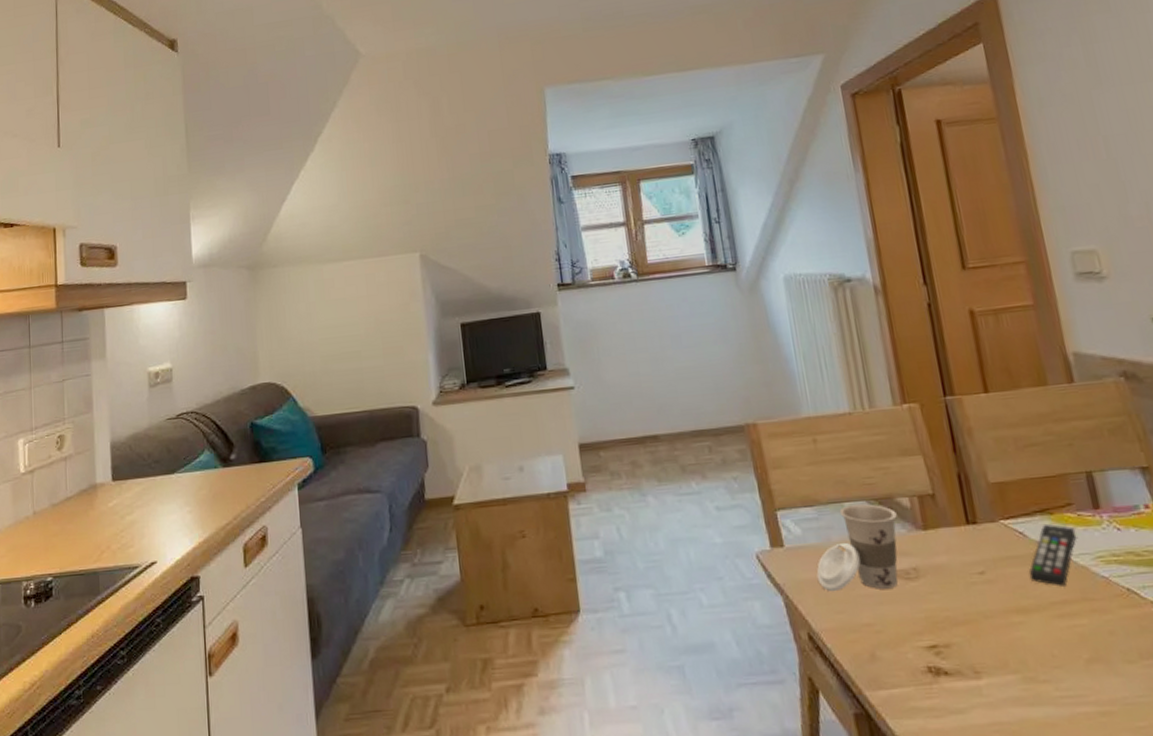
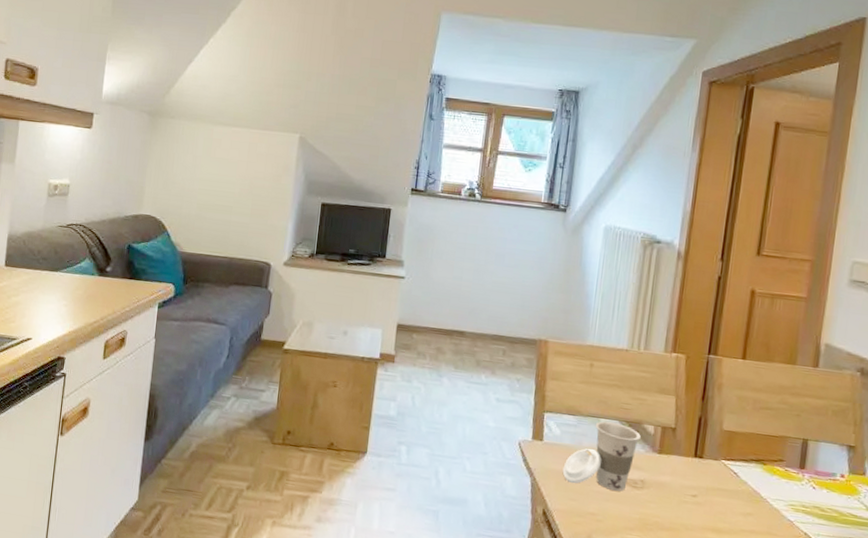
remote control: present [1028,523,1077,586] -> none [731,470,780,520]

